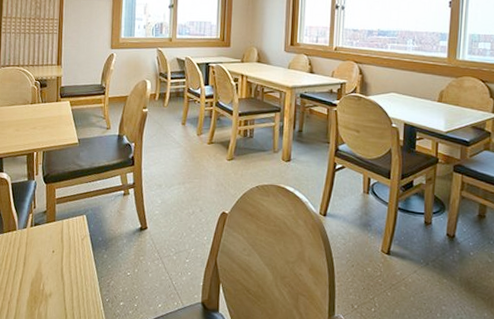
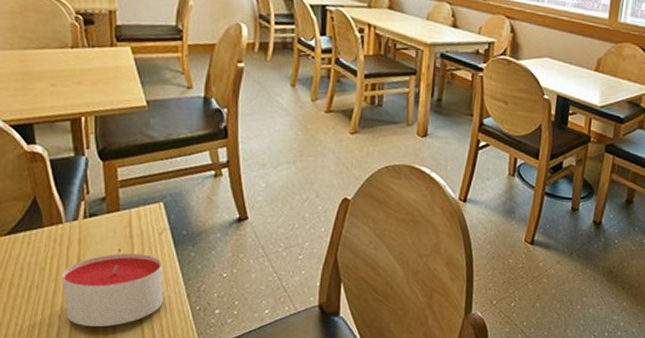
candle: none [13,254,83,312] -> present [62,253,164,327]

